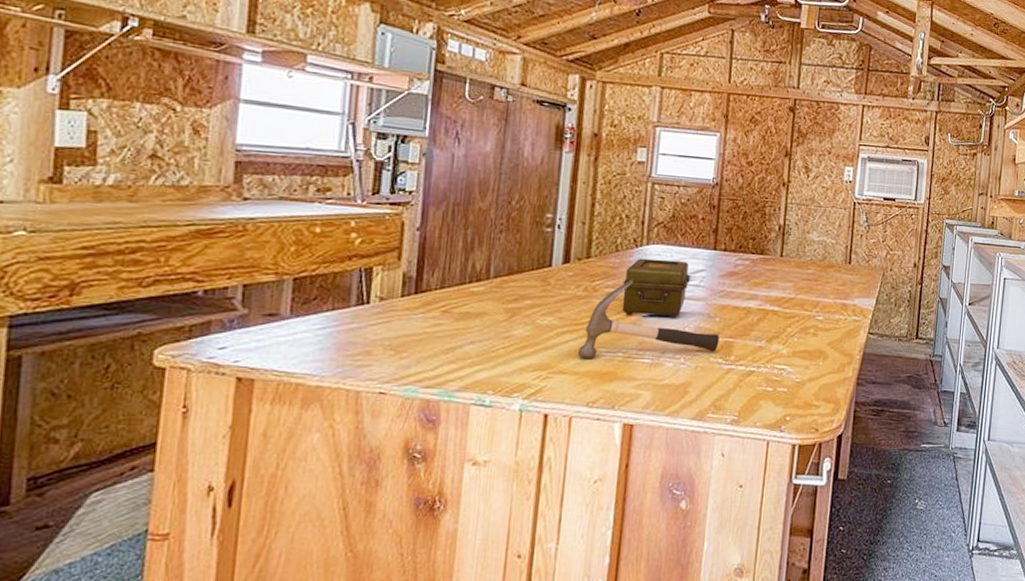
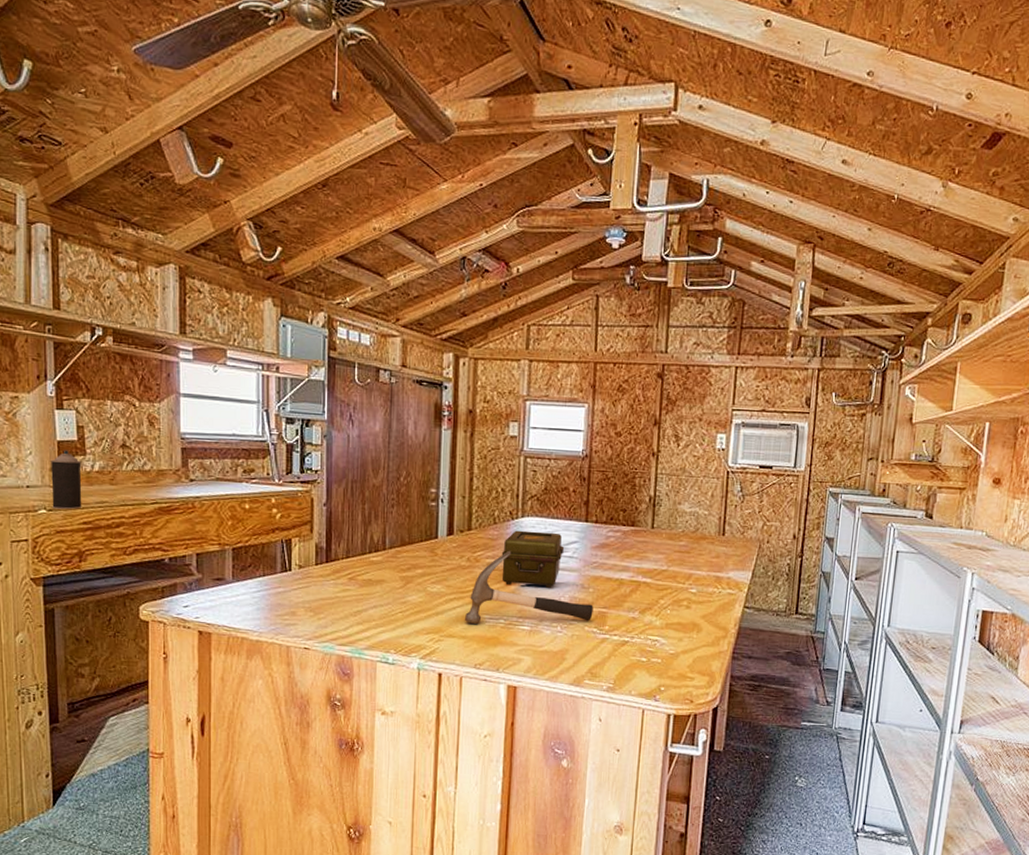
spray can: none [36,158,89,232] -> present [51,450,82,510]

